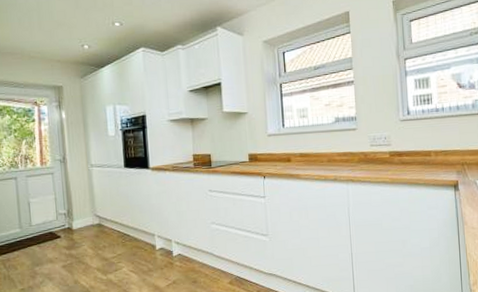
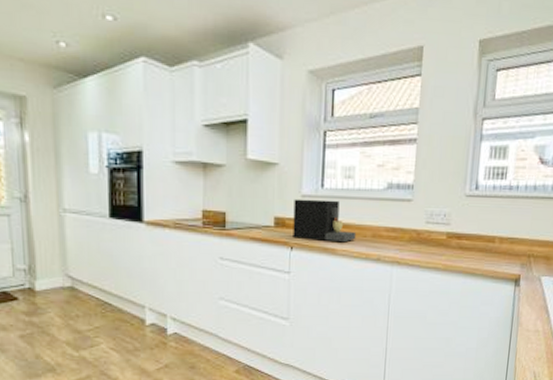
coffee maker: none [262,135,315,170] -> present [293,199,357,243]

